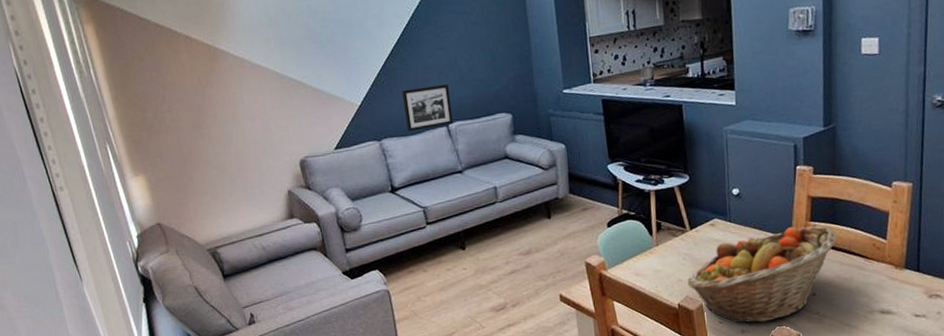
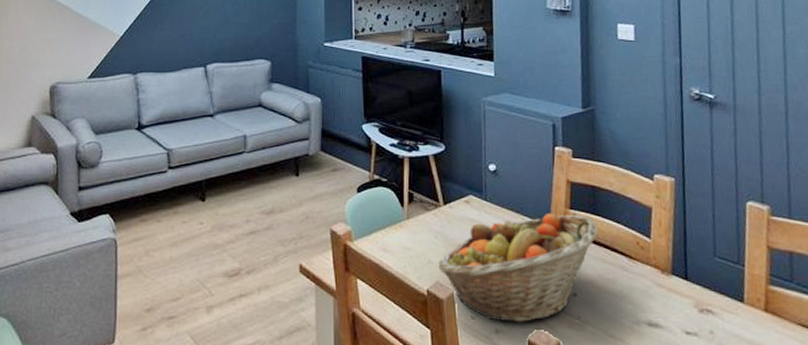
picture frame: present [401,84,454,132] -> none [164,25,212,69]

